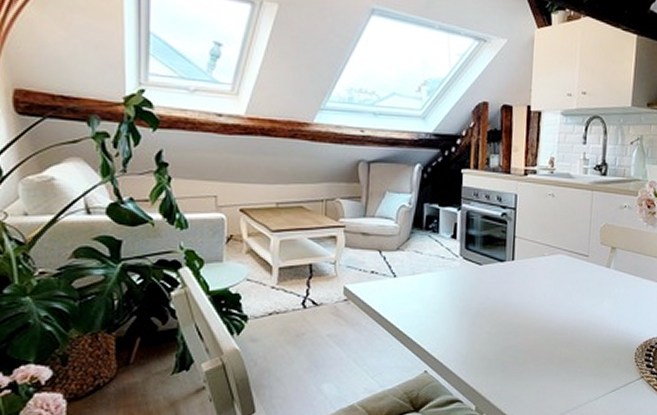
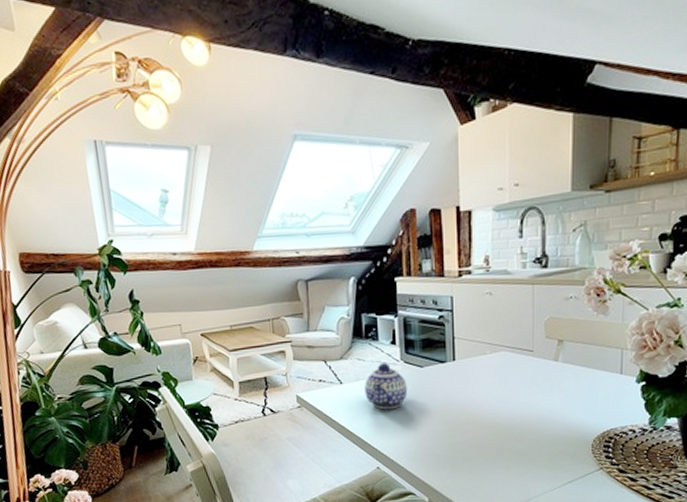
teapot: none [419,258,464,308] -> present [364,363,408,410]

